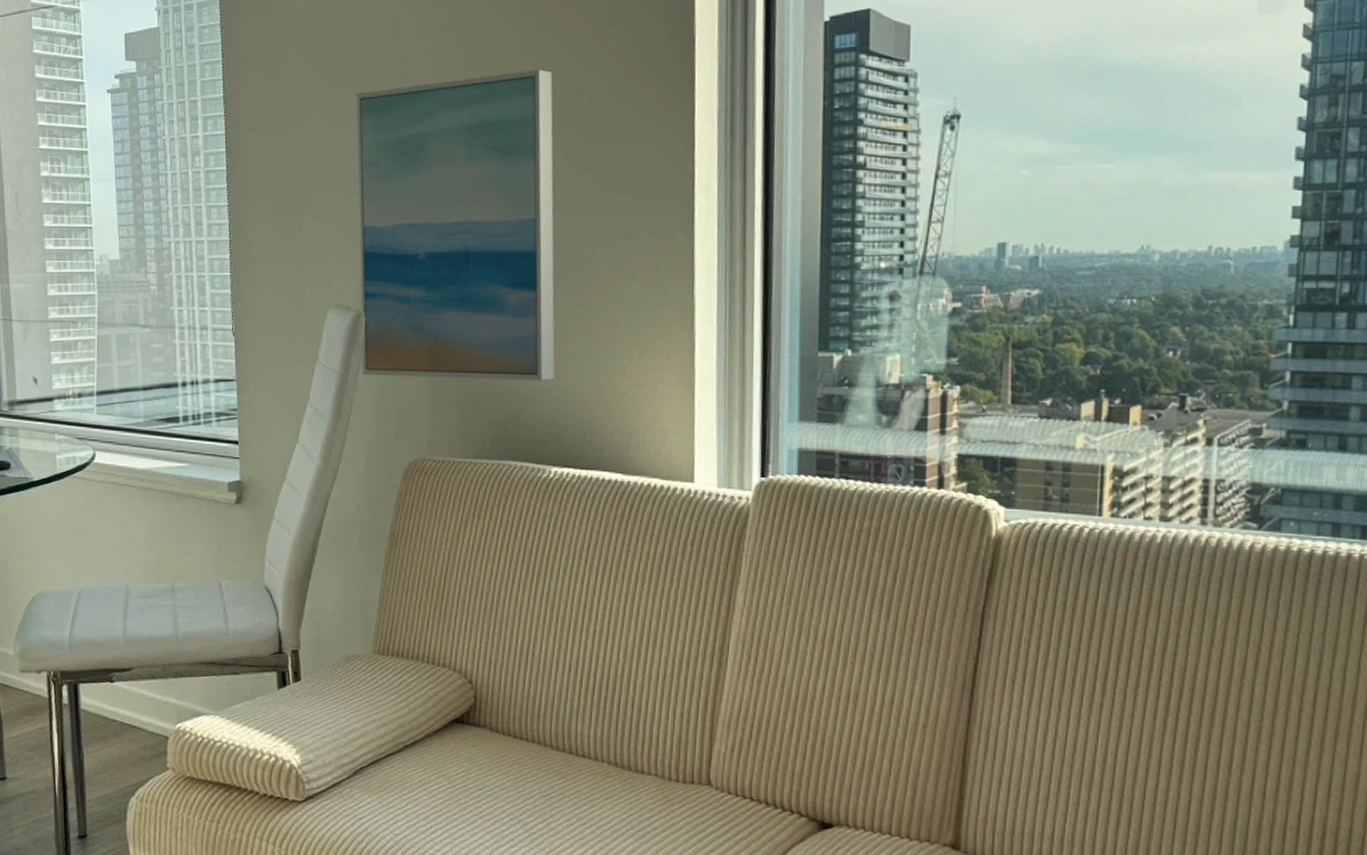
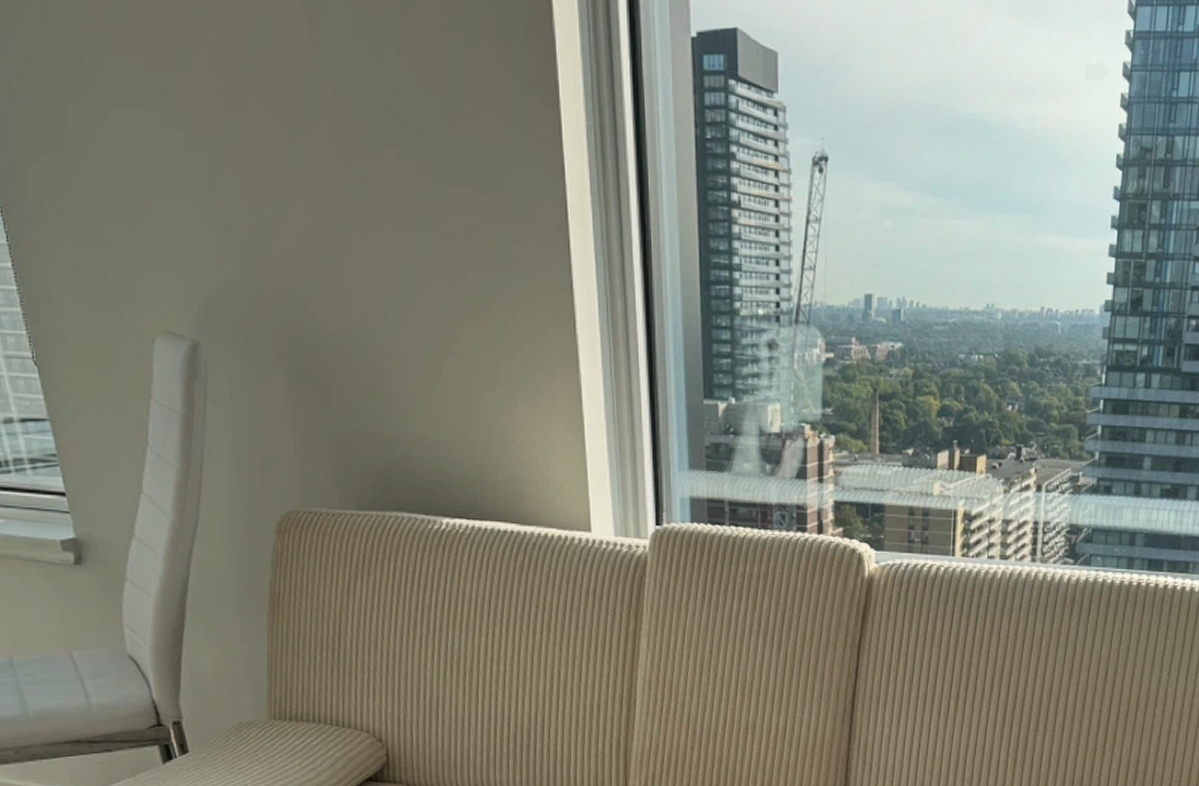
wall art: present [356,69,555,381] -> none [150,57,435,426]

